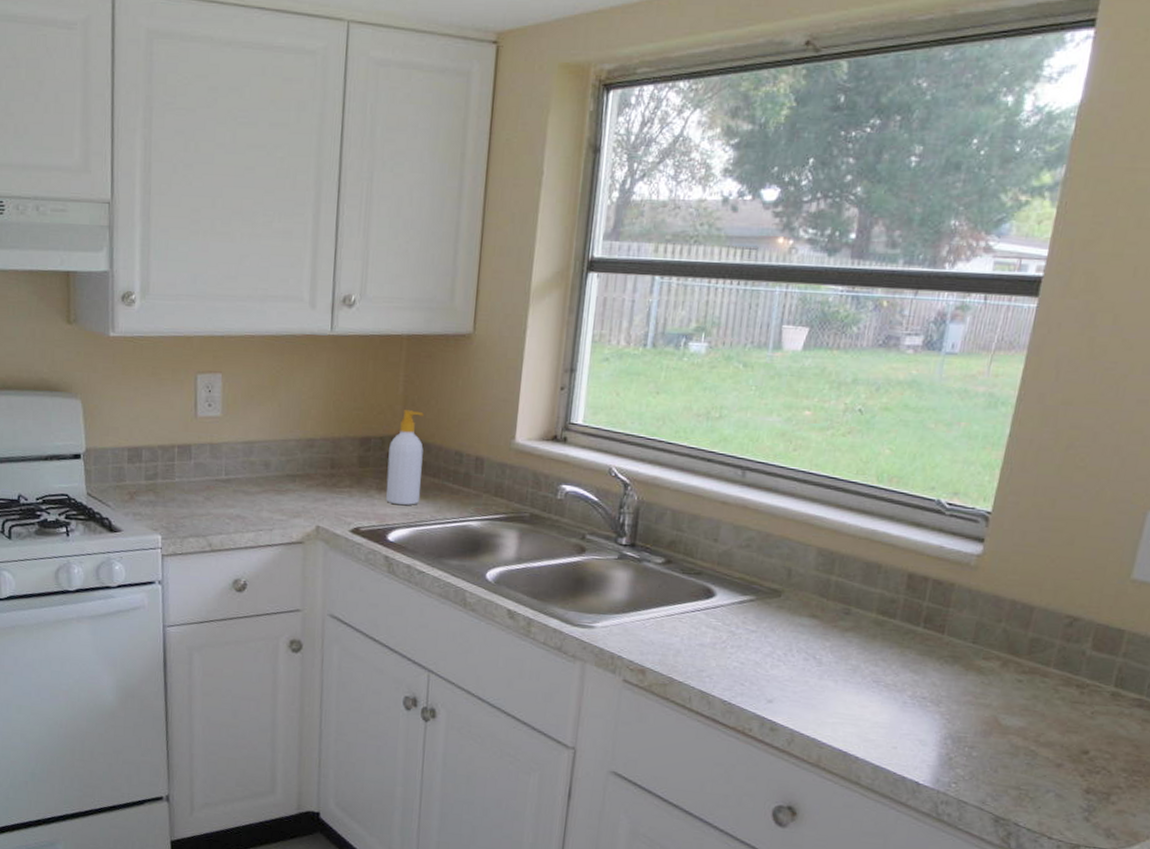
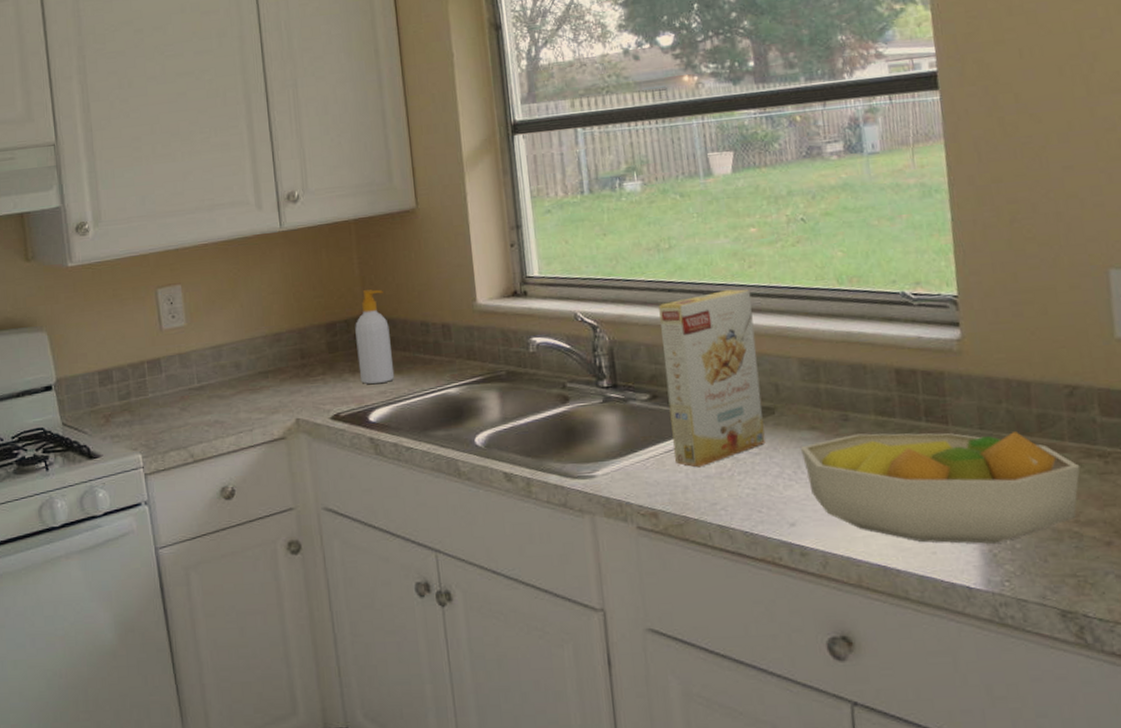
cereal box: none [674,469,789,635] -> present [659,289,766,468]
fruit bowl: none [795,628,1056,749] -> present [800,432,1081,544]

